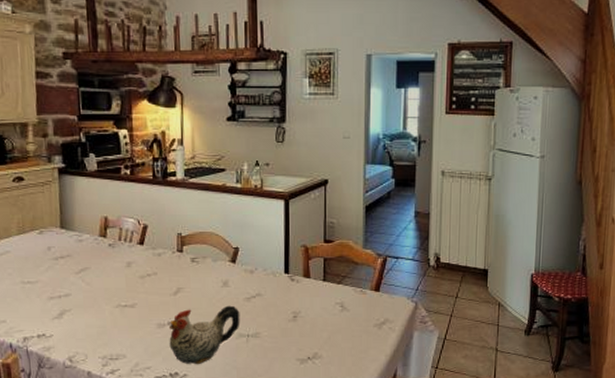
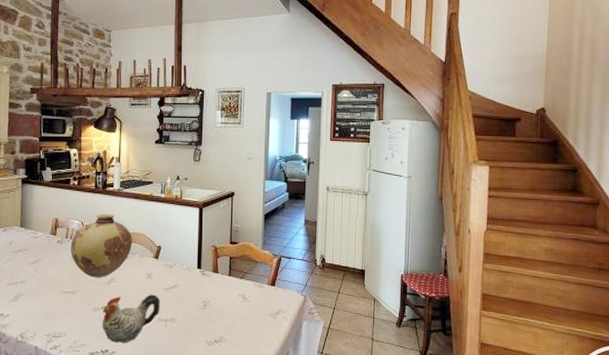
vase: none [125,209,203,288] -> present [70,213,132,278]

